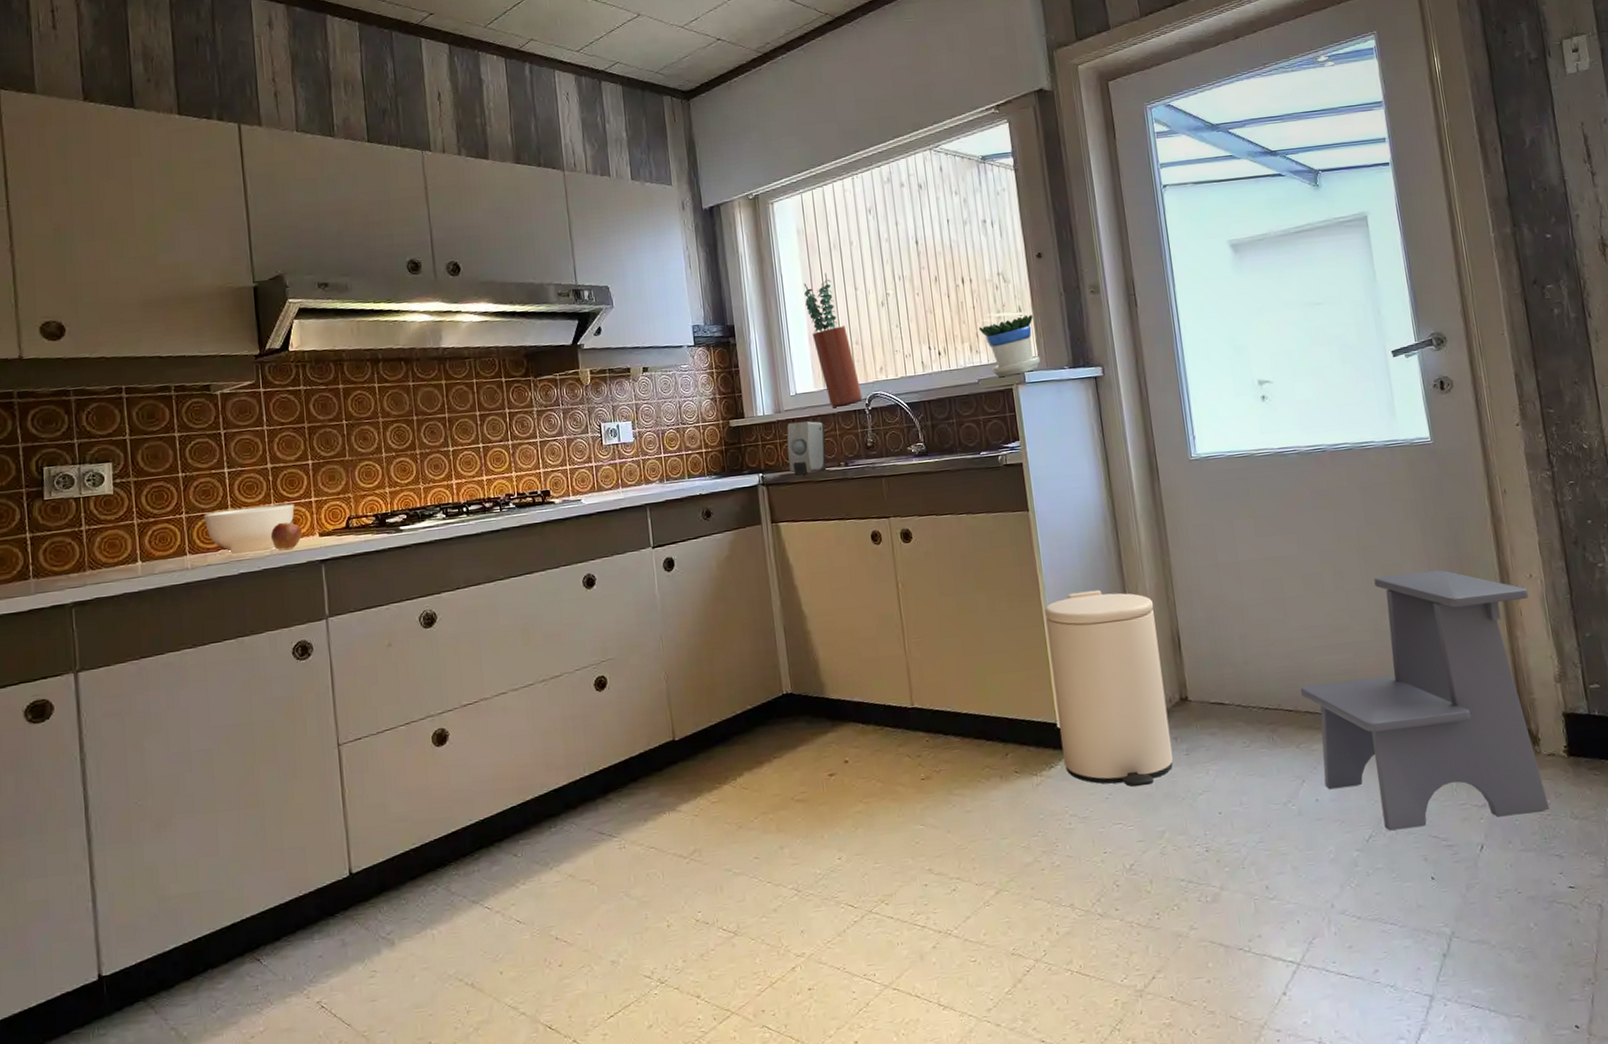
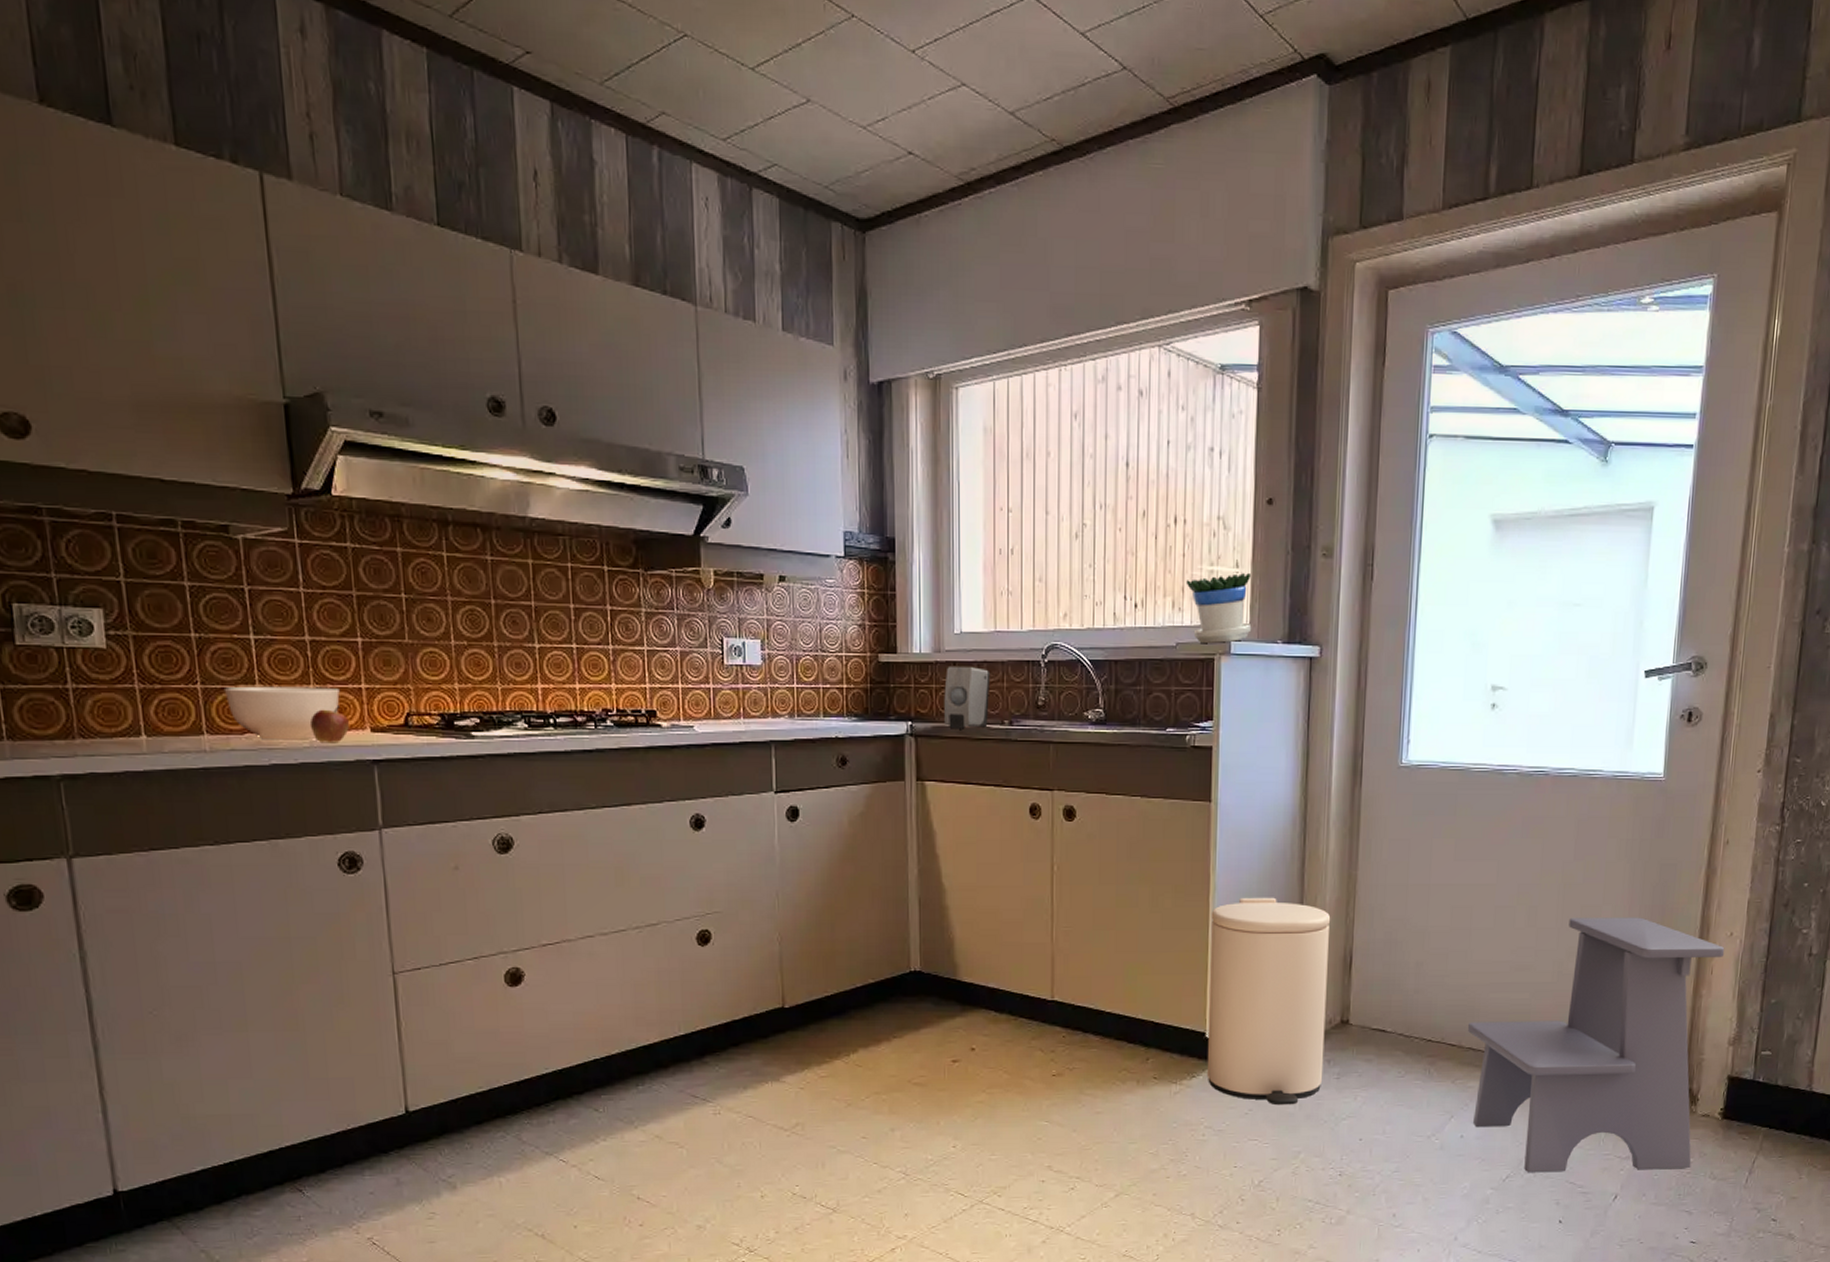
vase: present [803,273,863,407] -> none [984,487,1039,654]

